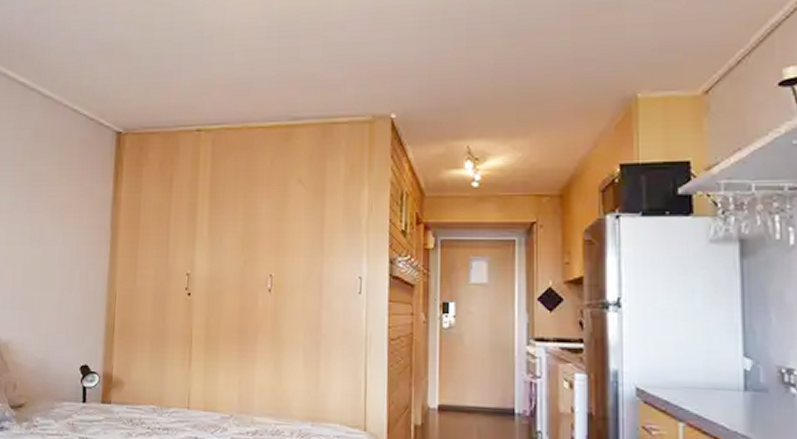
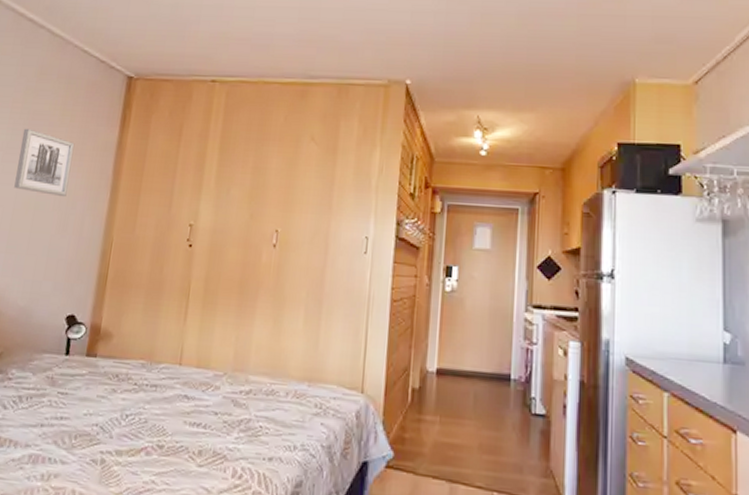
wall art: none [22,190,73,253] -> present [14,128,75,196]

